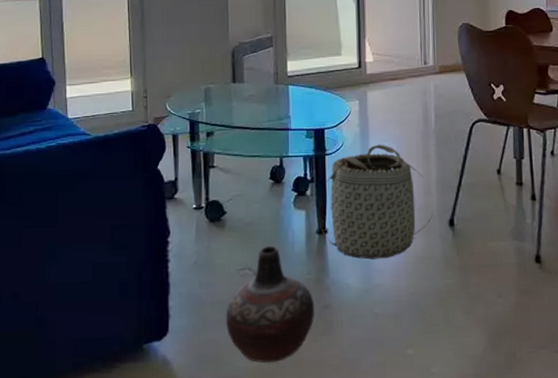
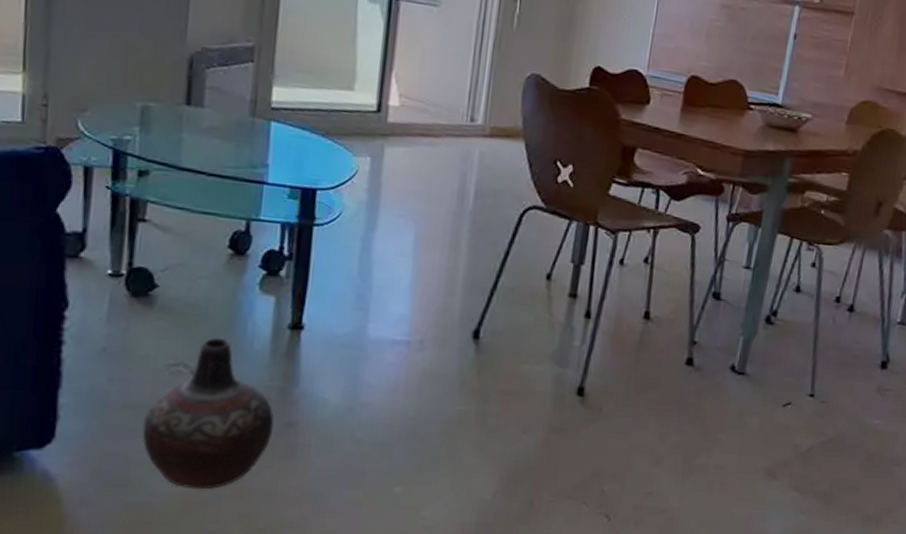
basket: present [321,144,435,259] -> none [295,220,456,371]

